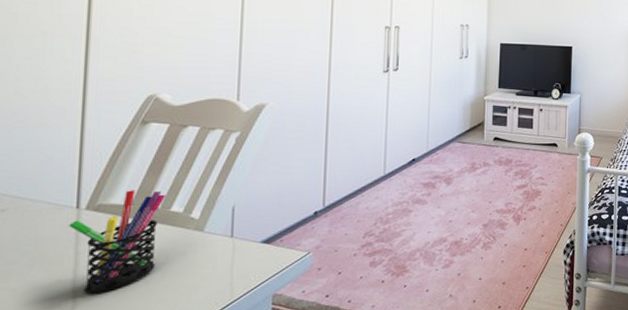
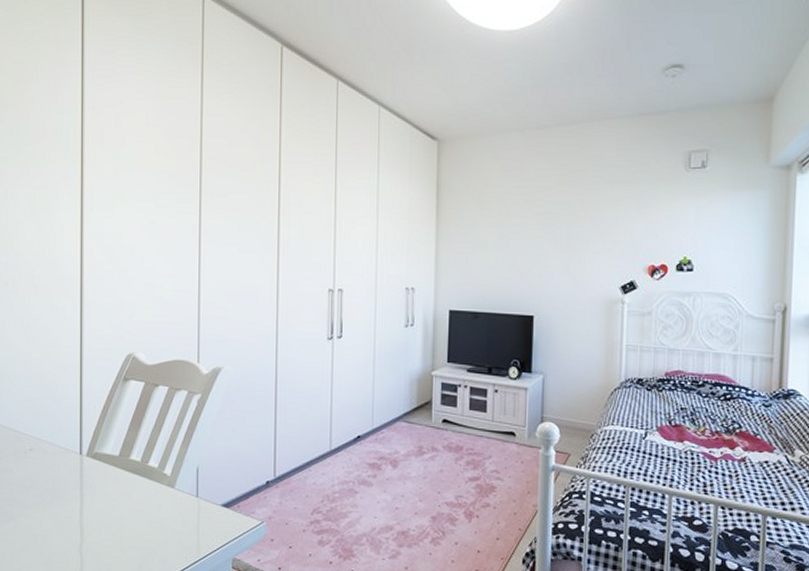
pen holder: present [68,190,165,294] -> none [75,442,144,533]

